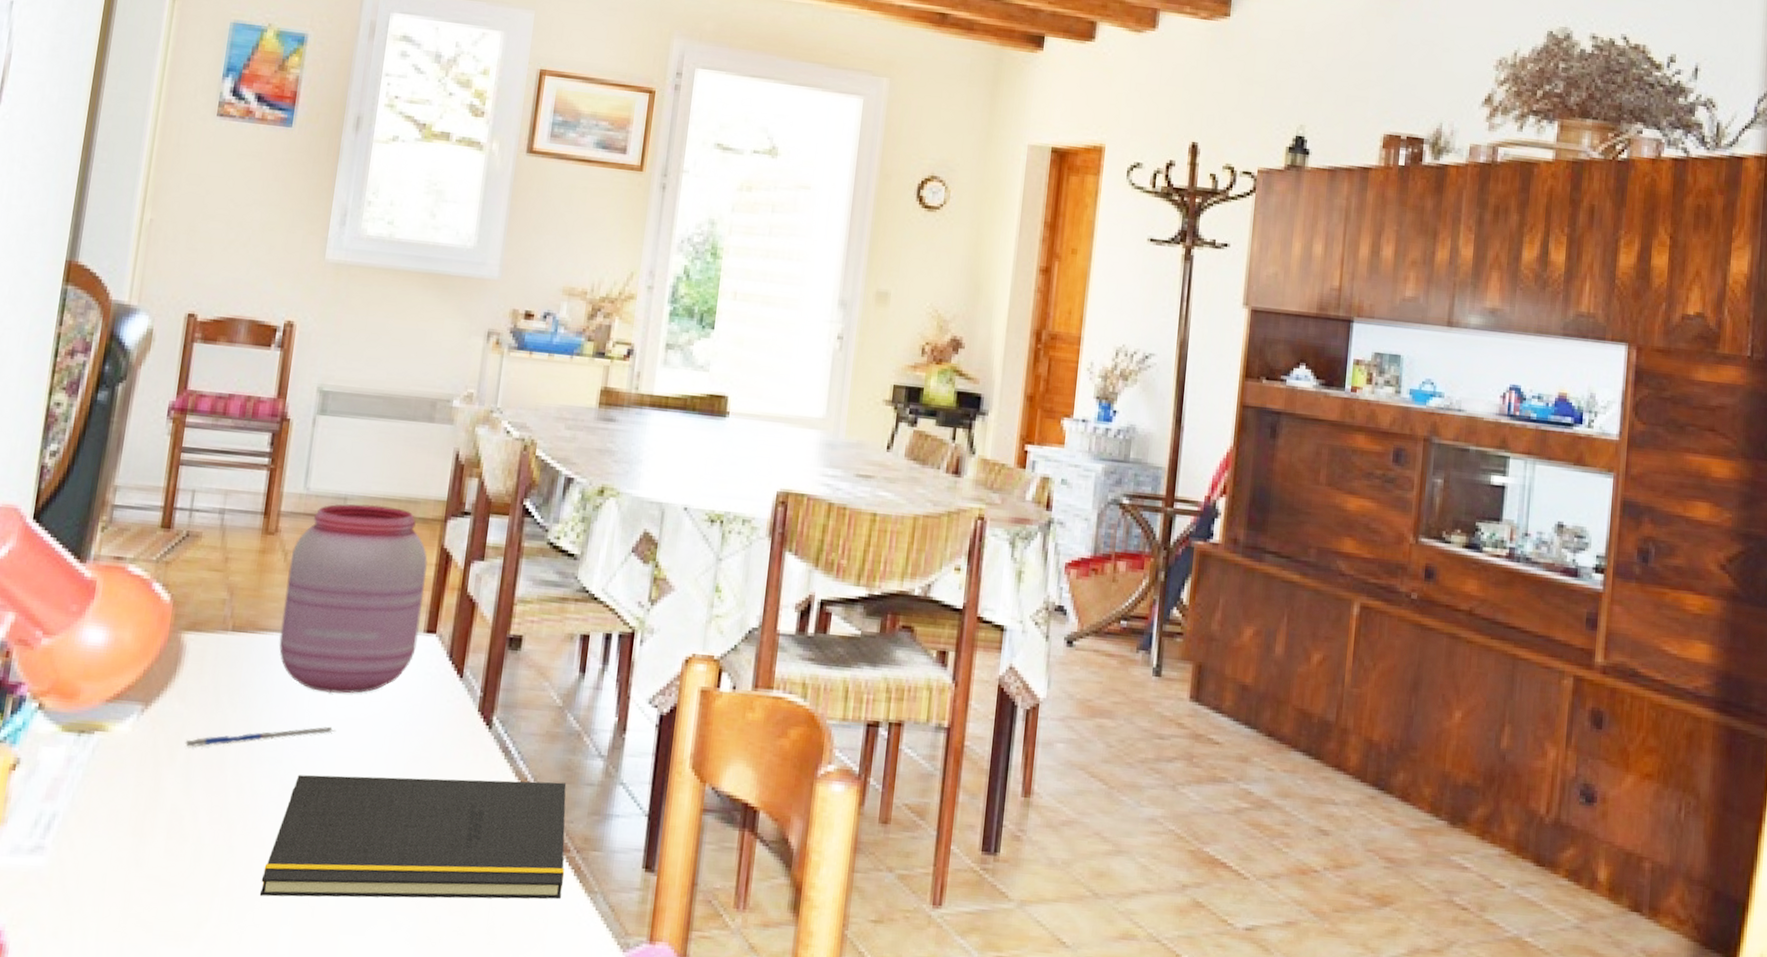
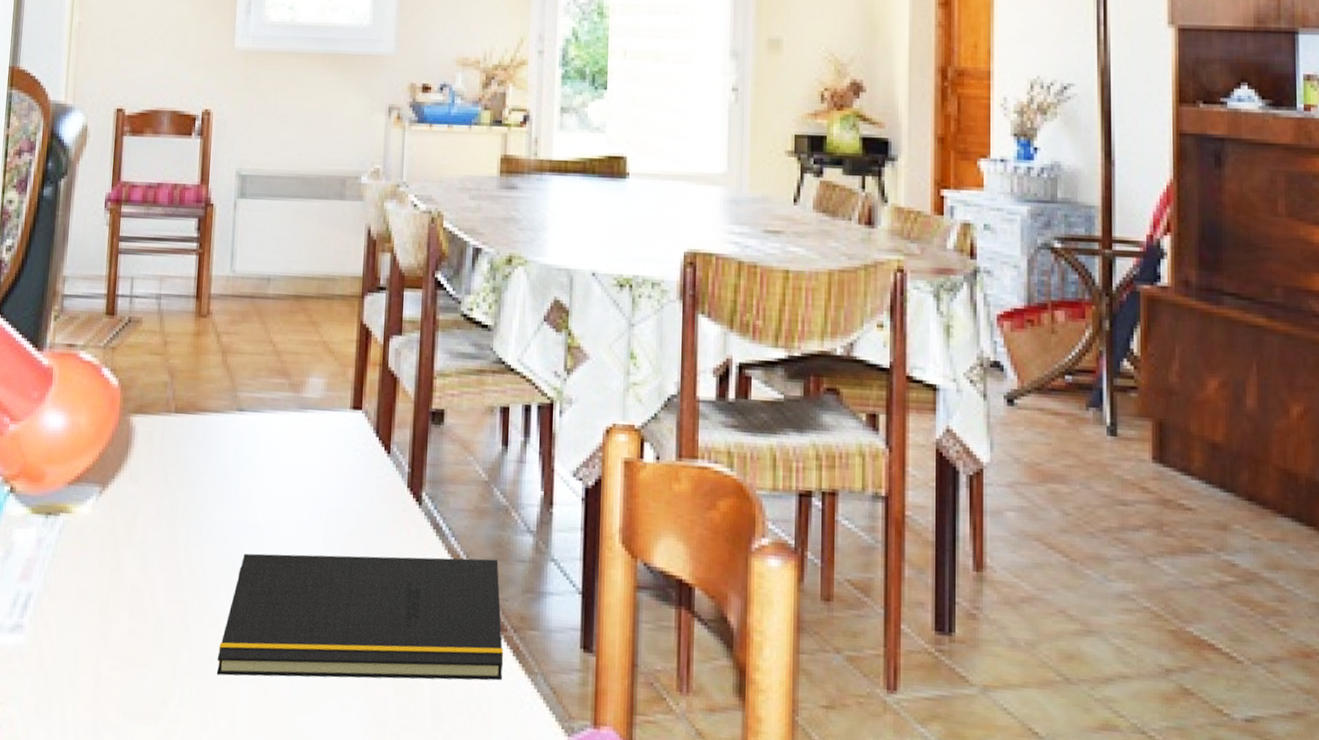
pen: present [185,726,335,748] -> none [140,505,275,529]
jar: present [279,504,428,694] -> none [218,283,349,472]

